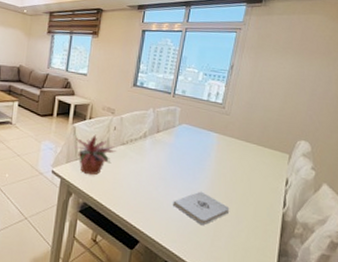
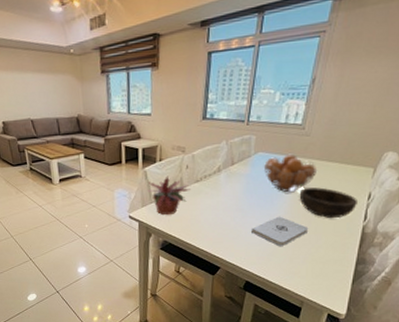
fruit basket: none [186,130,237,168] -> present [263,154,318,193]
bowl: none [220,165,276,201] -> present [299,187,357,218]

